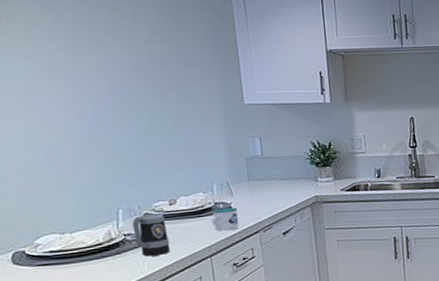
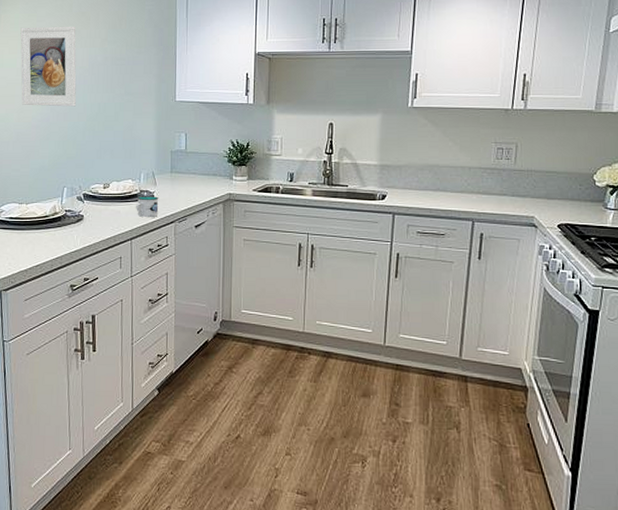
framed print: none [32,24,121,119] -> present [20,26,77,107]
mug: present [132,212,171,257] -> none [73,194,100,232]

